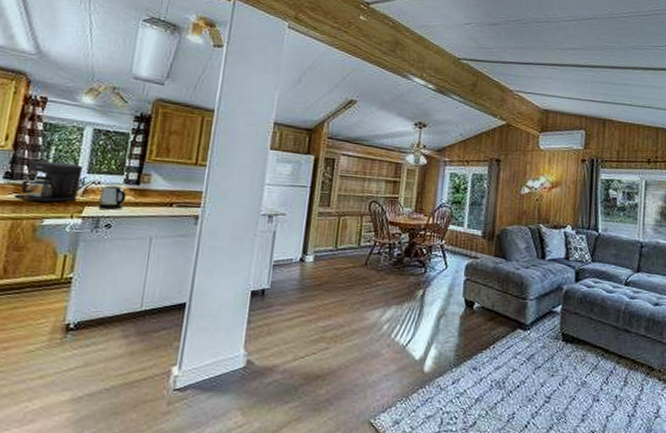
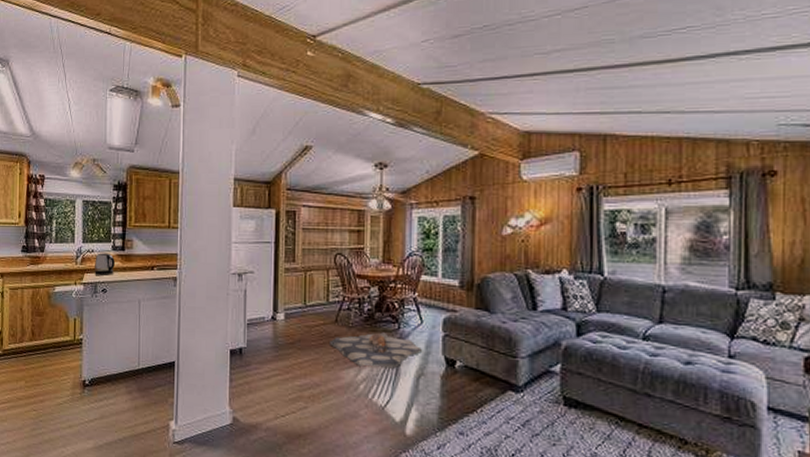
coffee maker: present [14,160,84,203] -> none [32,233,79,272]
dog bed: none [357,275,446,310] -> present [330,332,423,369]

